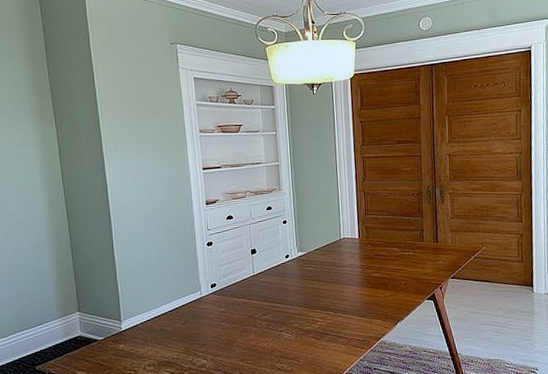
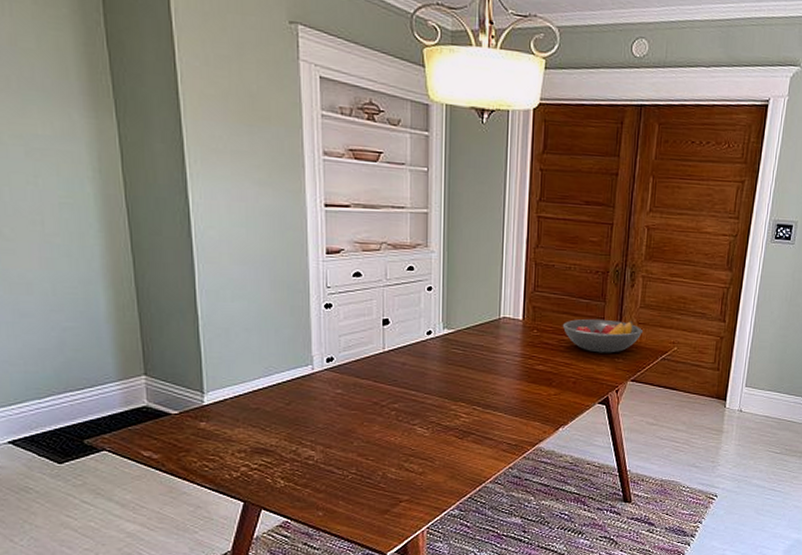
fruit bowl: none [390,230,455,258] -> present [562,319,642,353]

